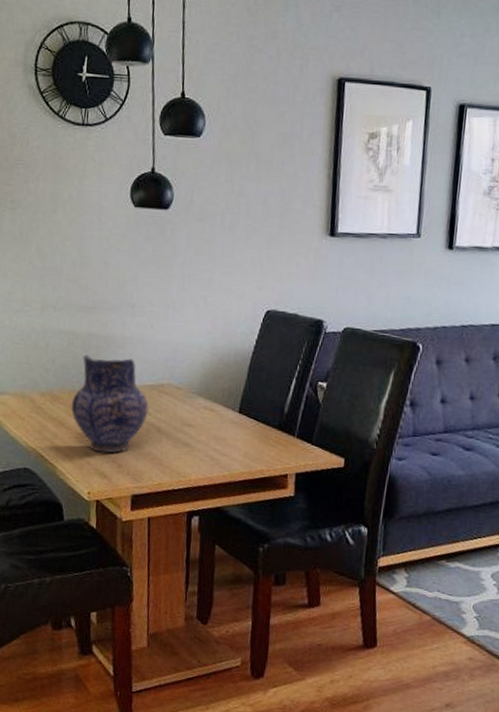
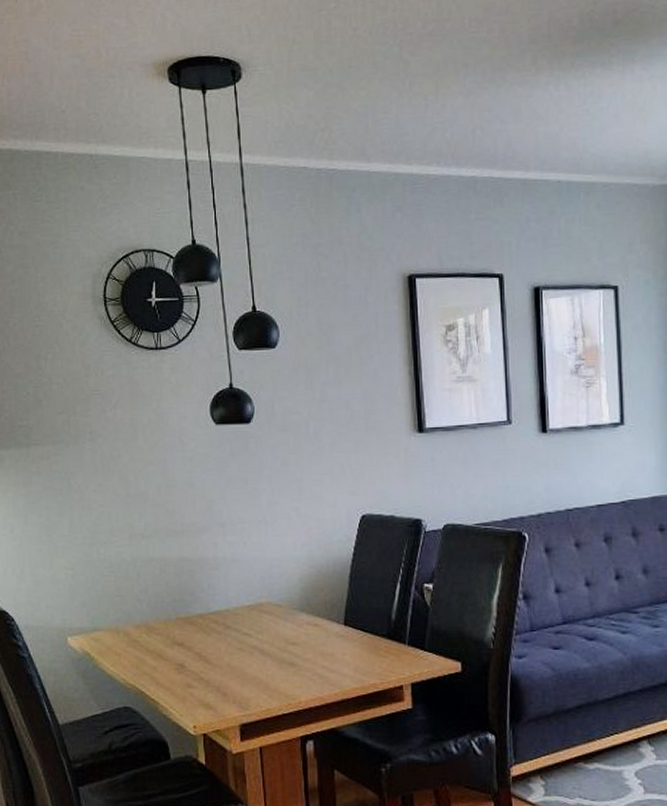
pottery: present [70,354,149,453] -> none [168,580,249,682]

